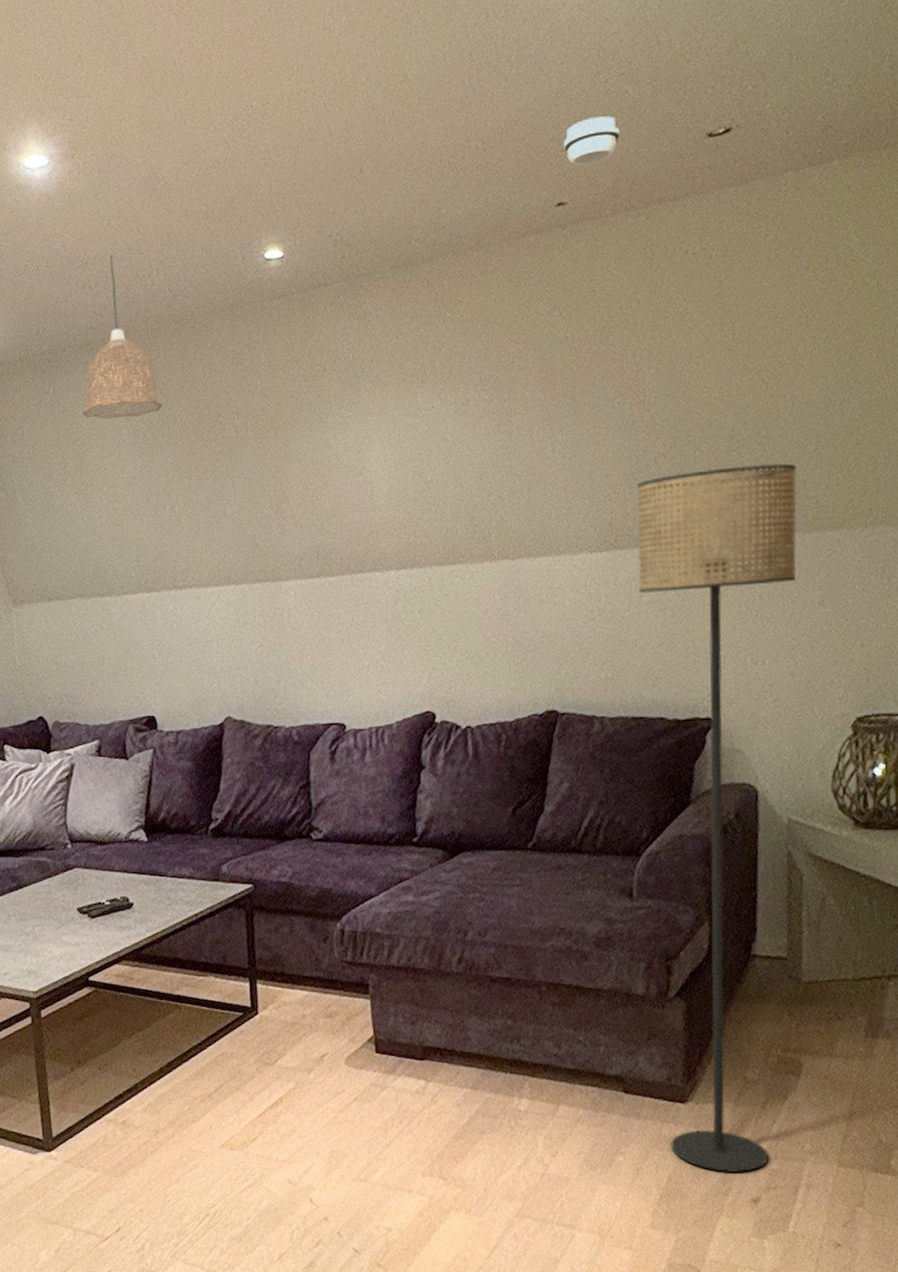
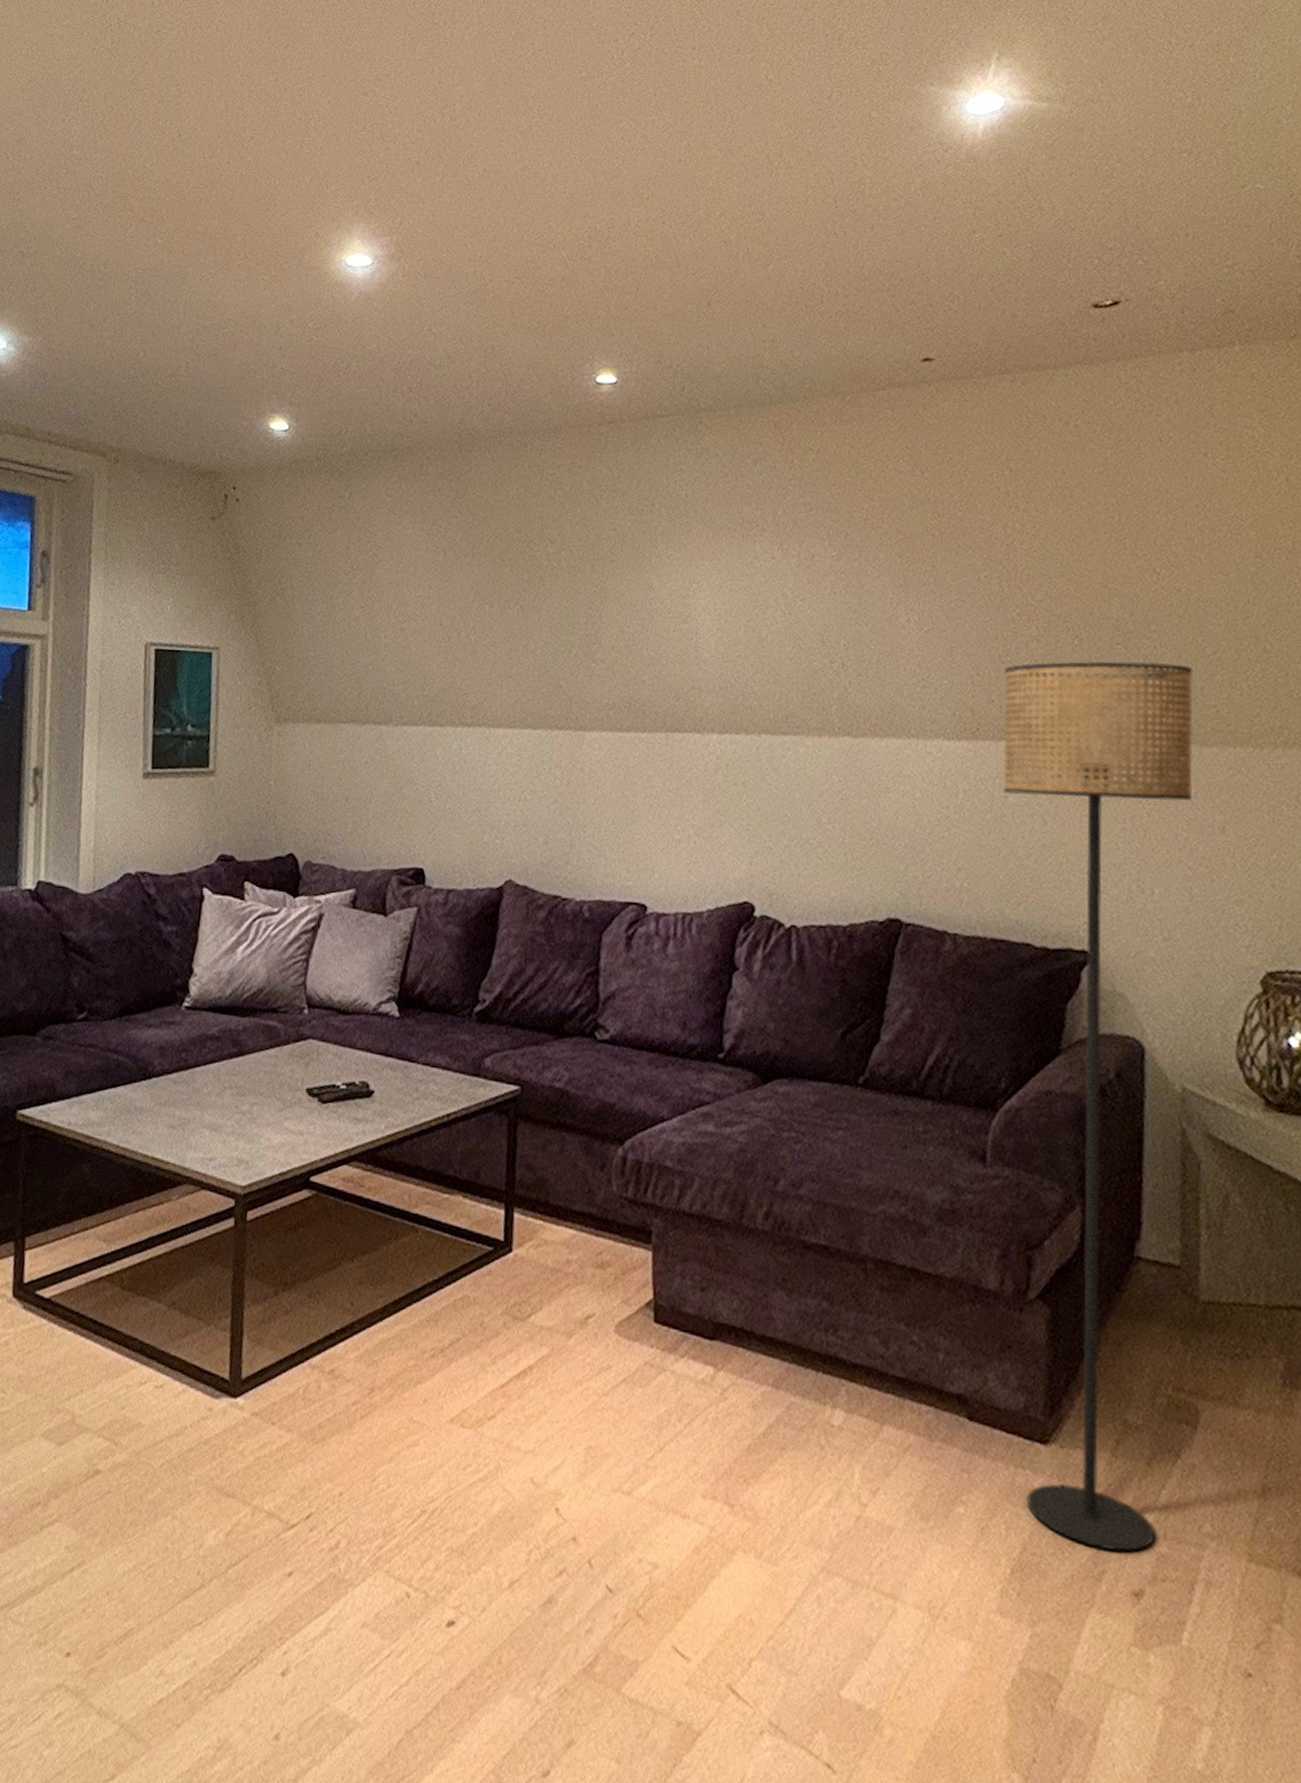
pendant lamp: present [82,255,162,420] -> none [379,361,468,533]
smoke detector: present [564,116,620,166] -> none [933,276,995,323]

